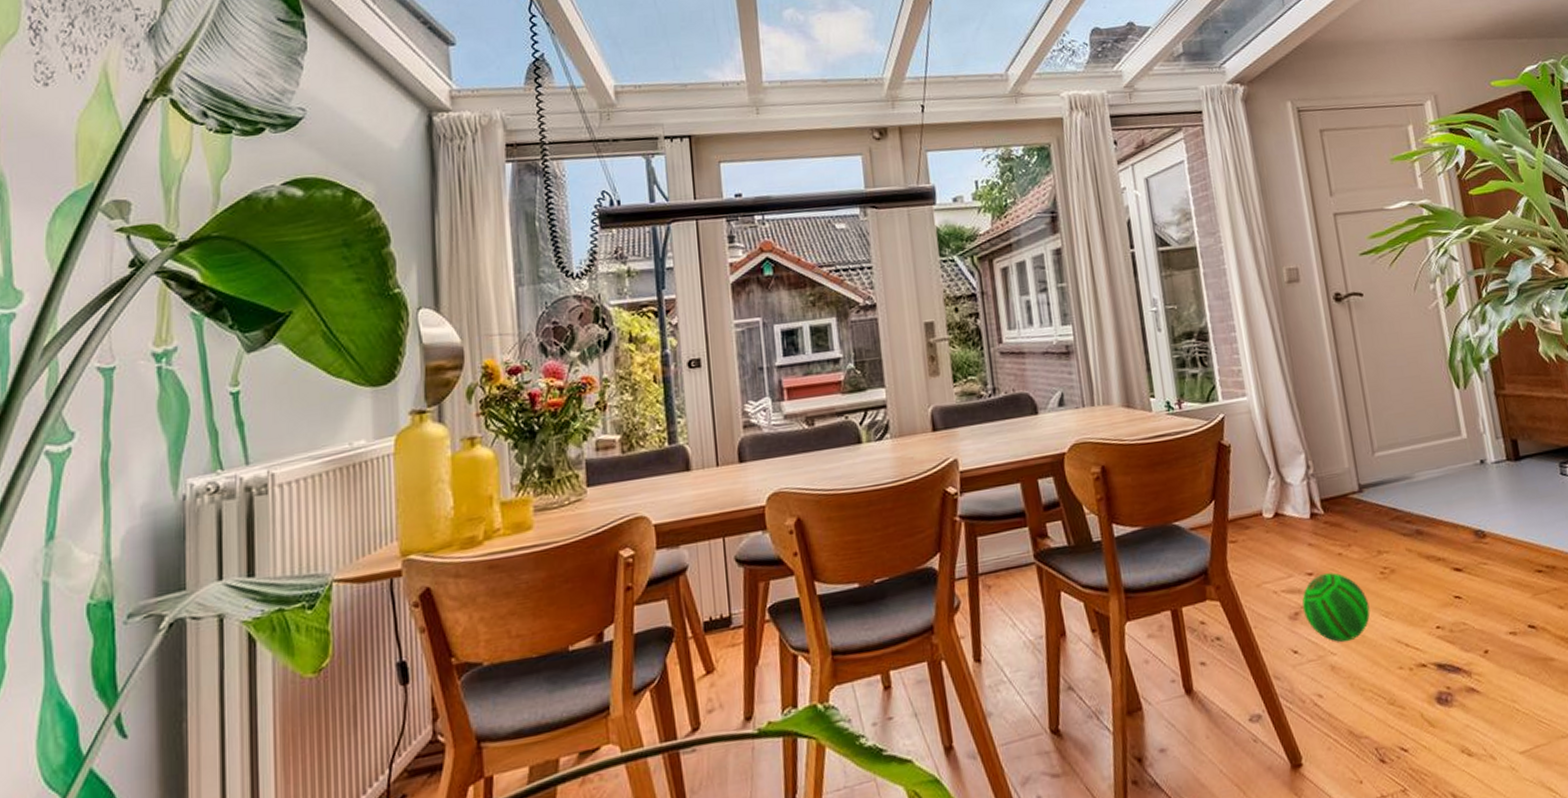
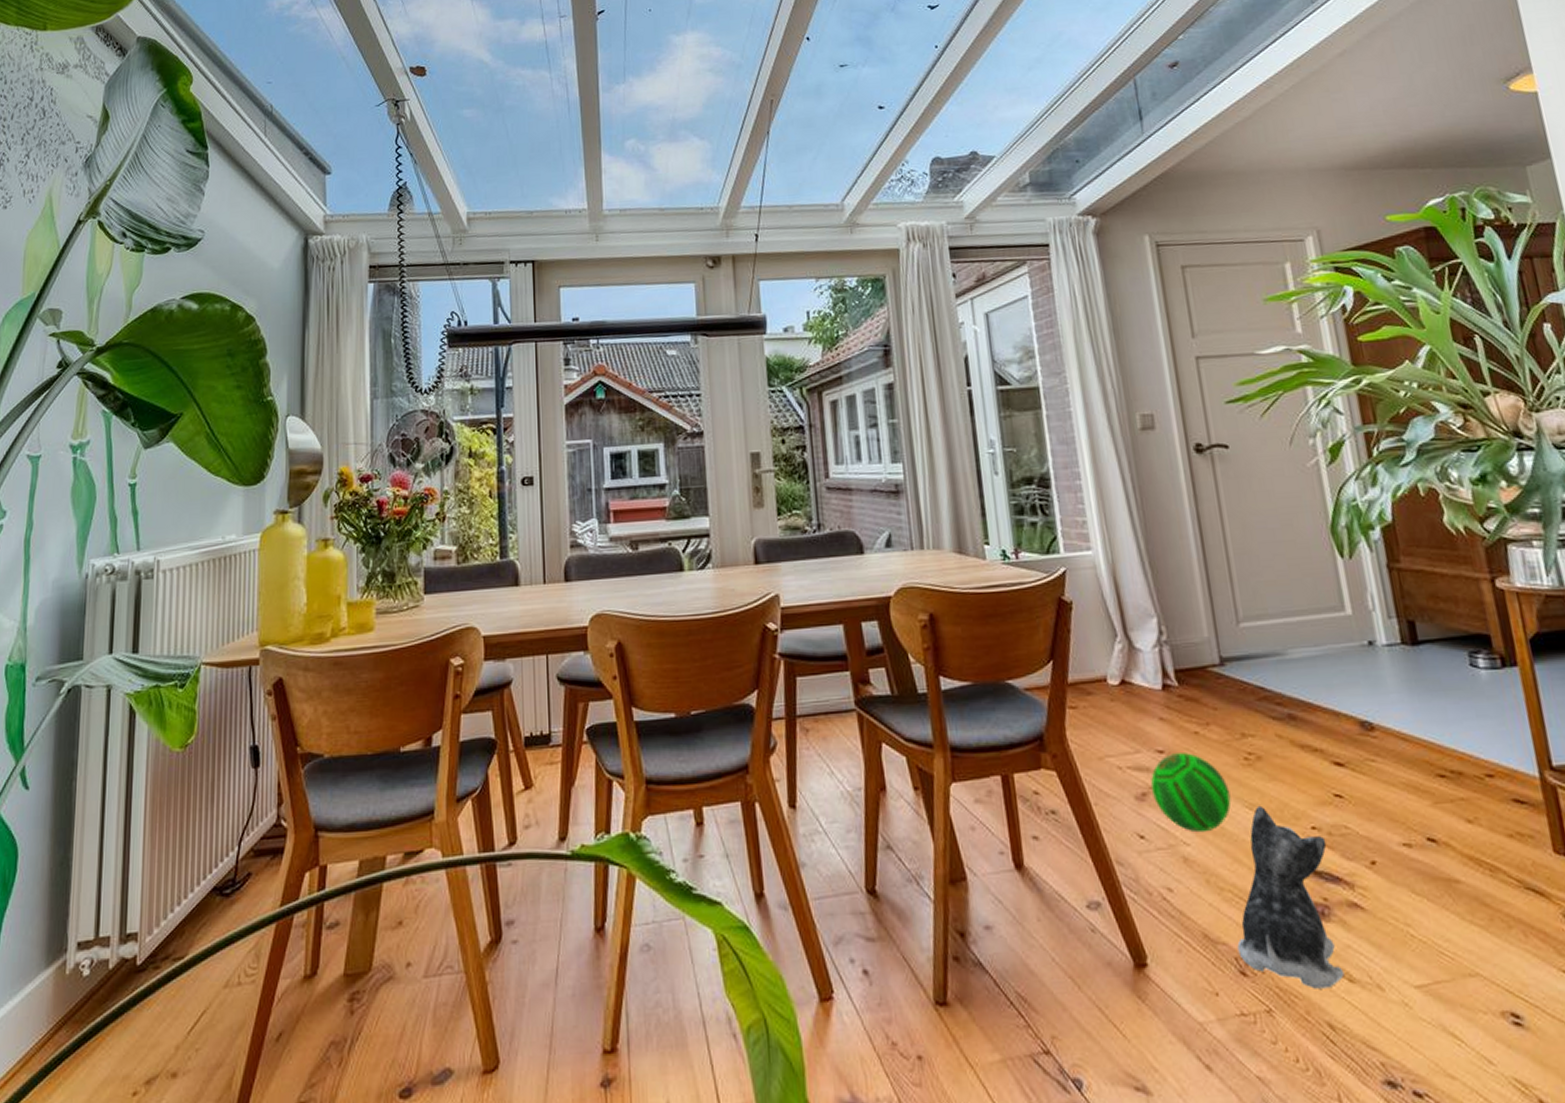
plush toy: none [1377,612,1465,766] -> present [1237,805,1345,989]

